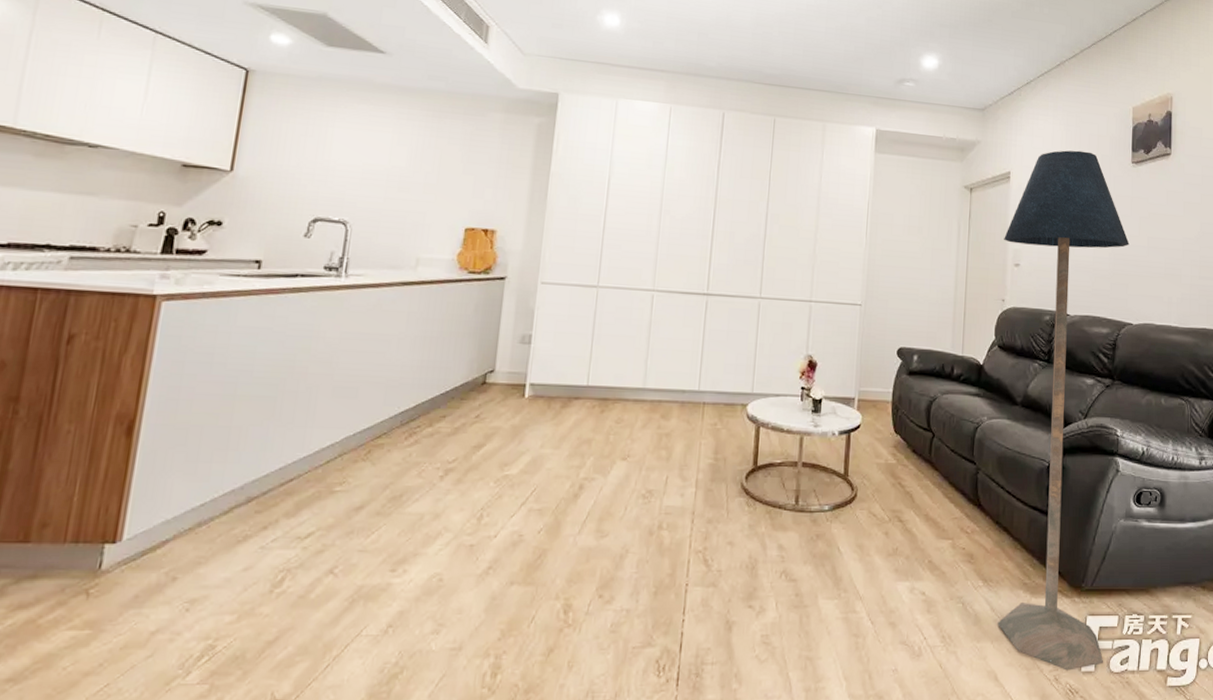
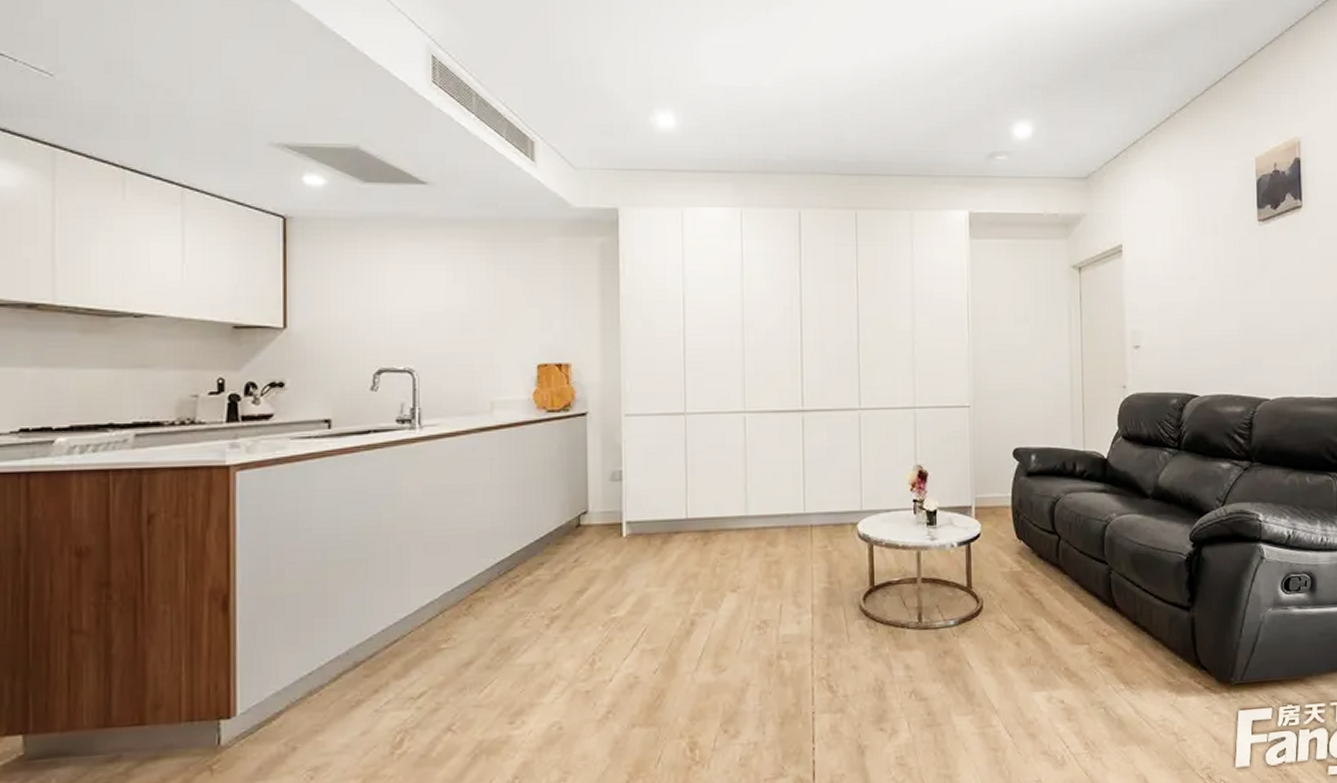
floor lamp: present [998,150,1130,671] -> none [1120,213,1261,768]

